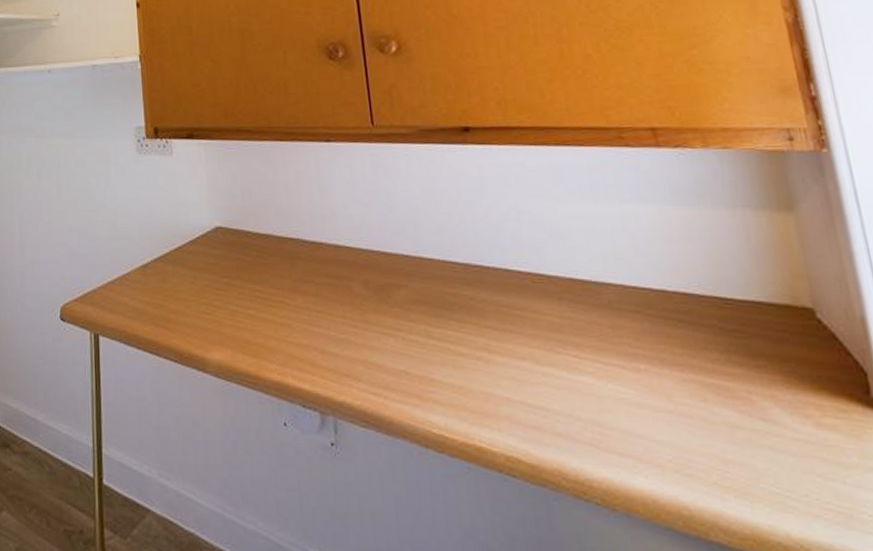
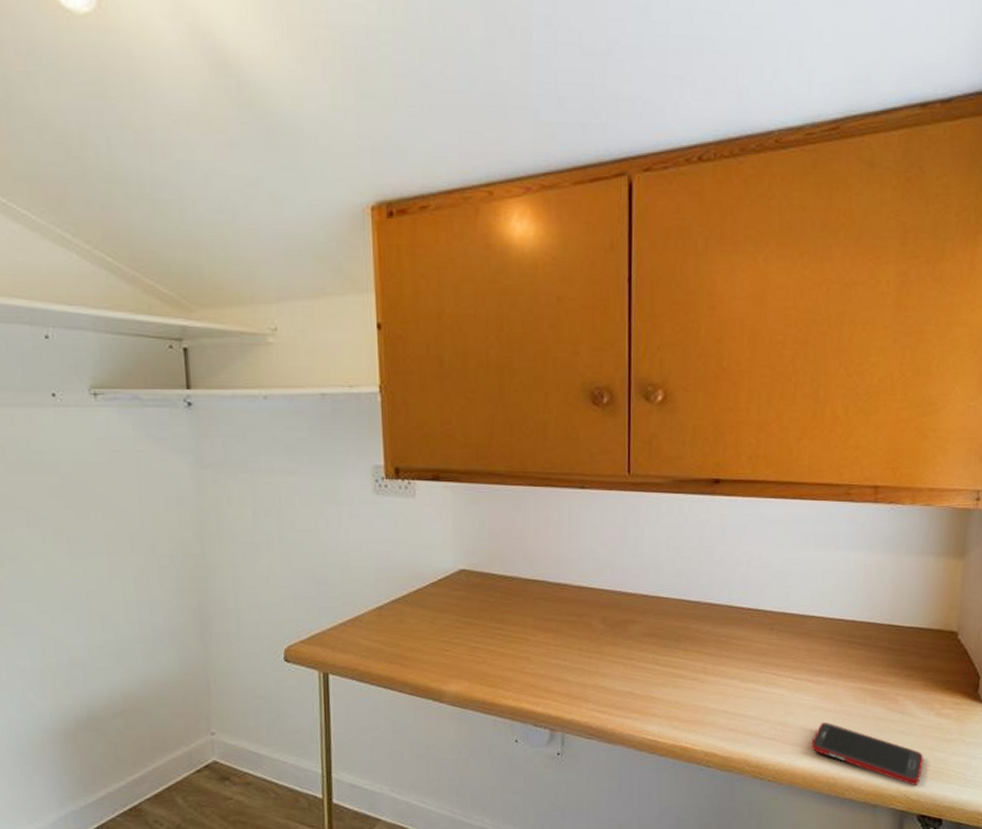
cell phone: none [644,425,820,533] -> present [811,722,924,786]

